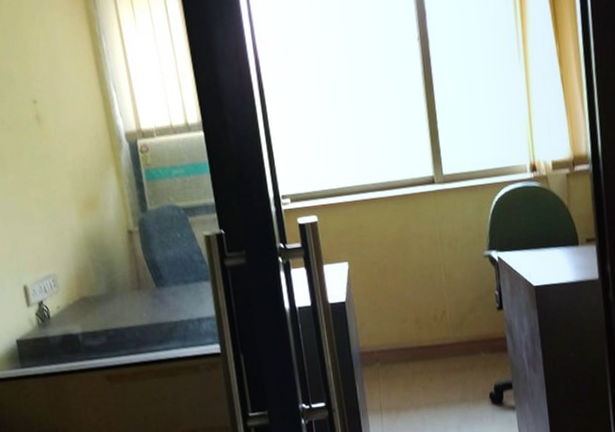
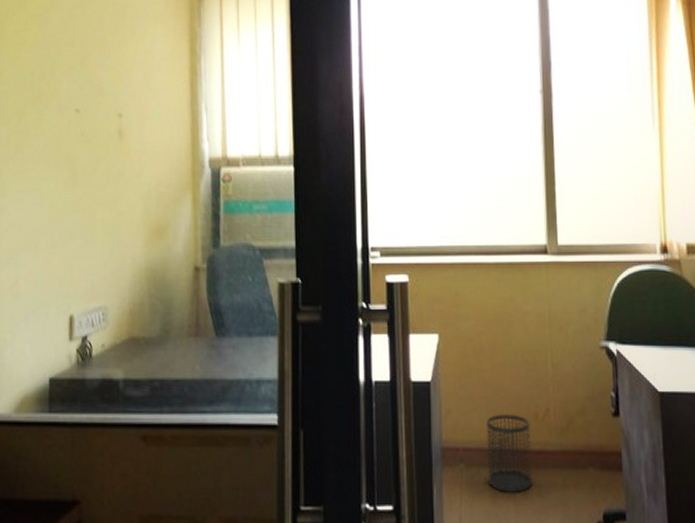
wastebasket: none [395,319,436,381] -> present [487,414,532,494]

